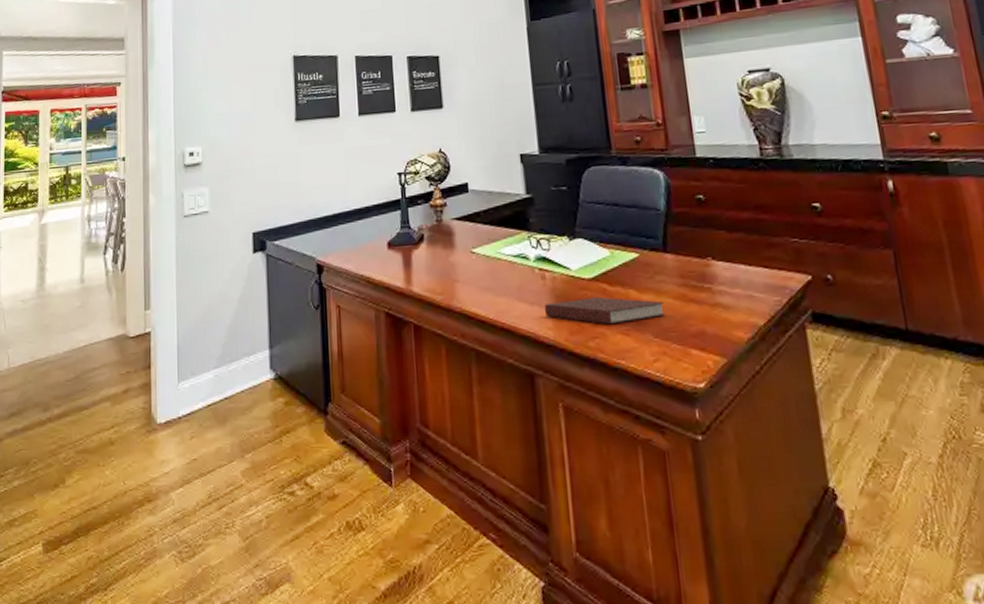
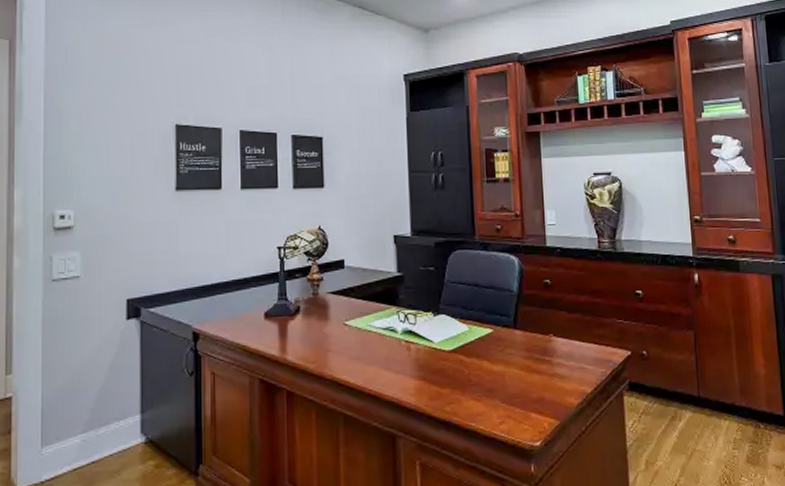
notebook: present [544,296,666,325] -> none [408,366,512,392]

